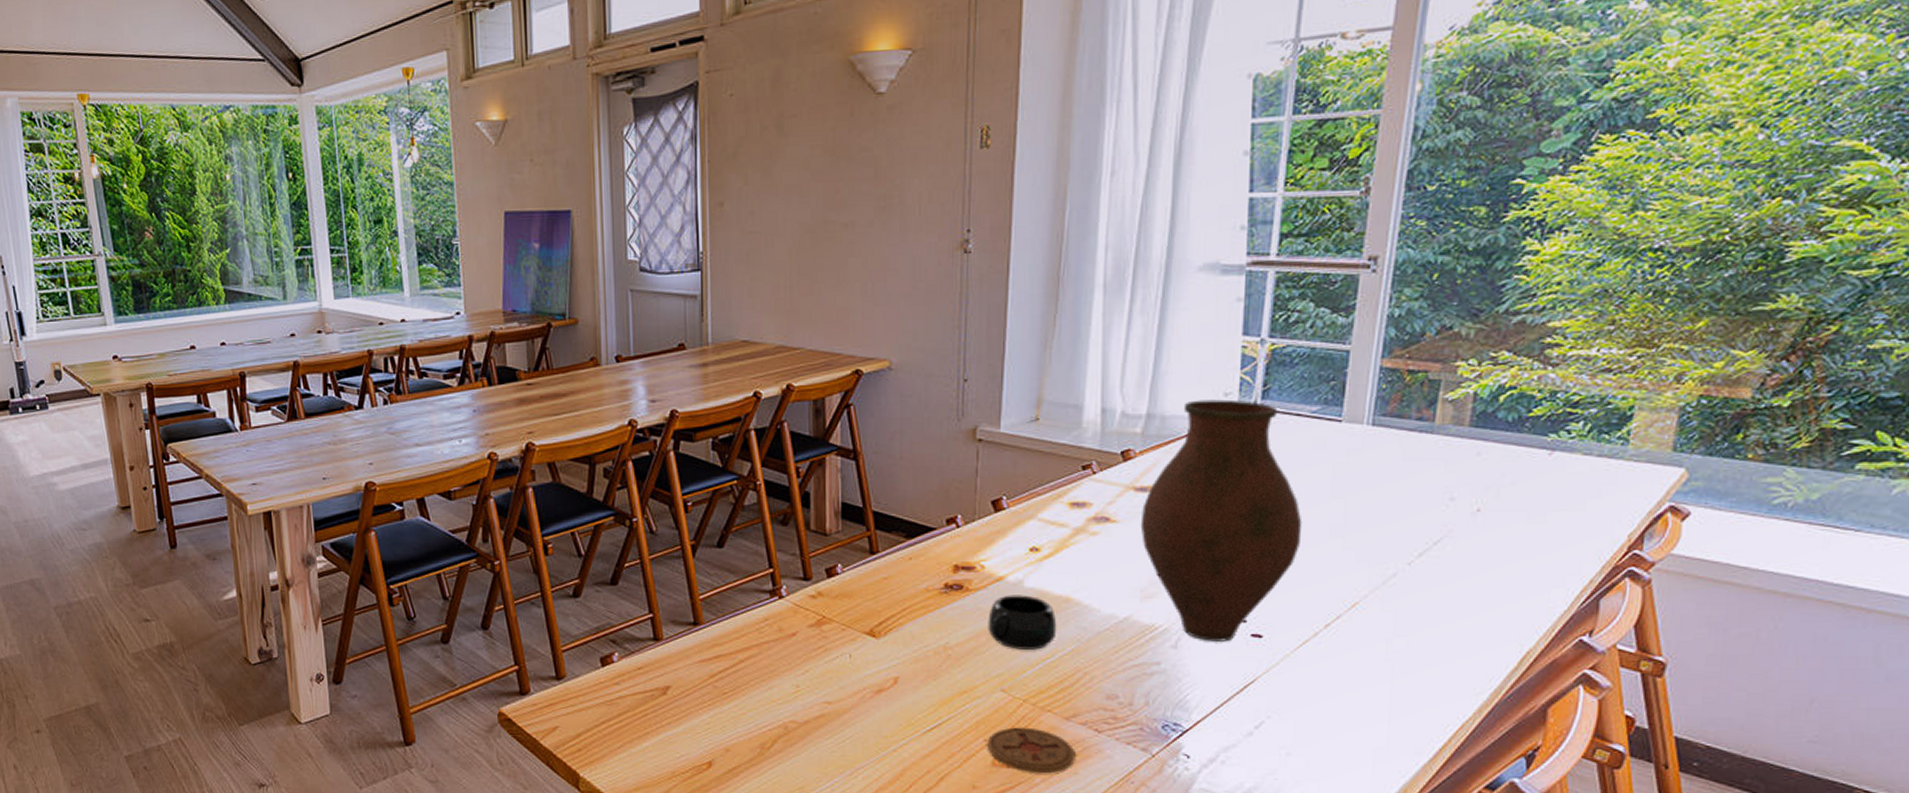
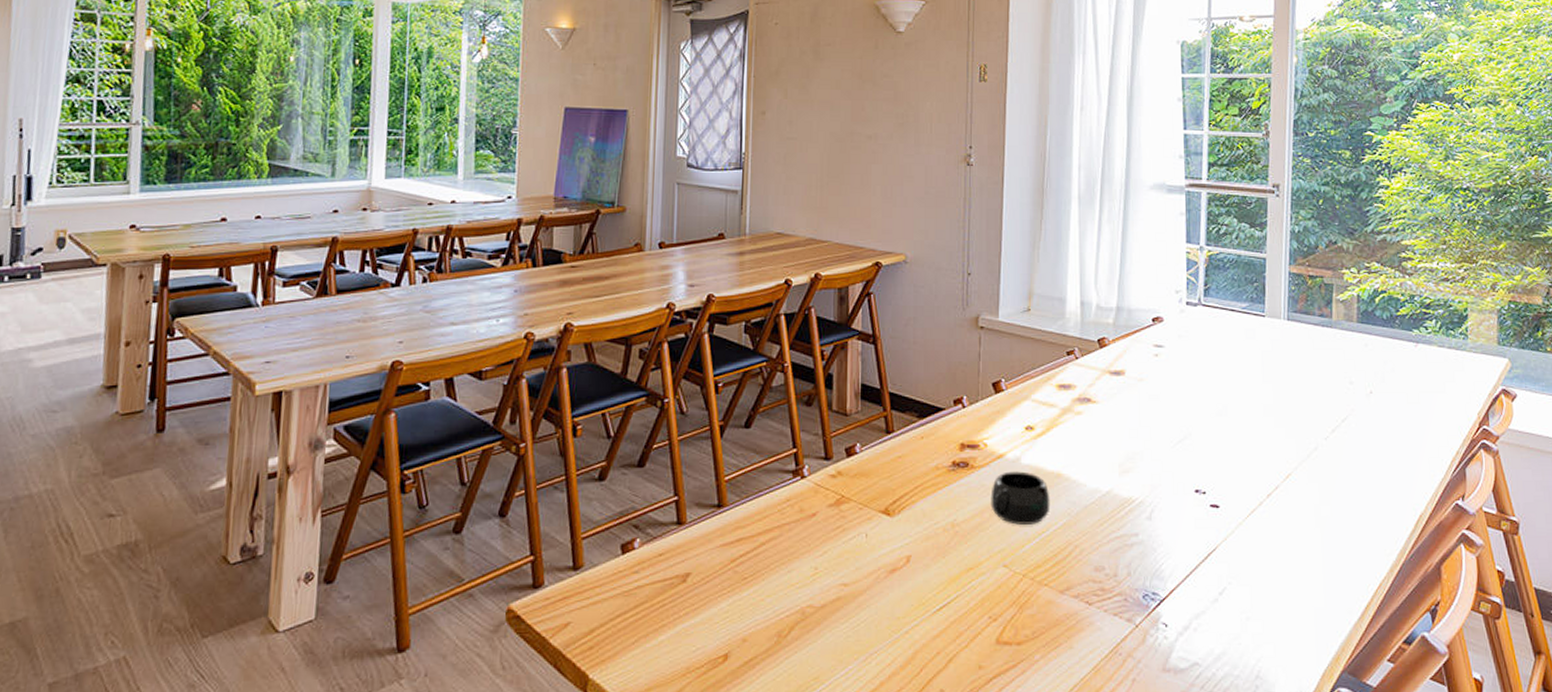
coaster: present [988,727,1075,774] -> none [992,602,1070,650]
vase: present [1140,399,1303,642] -> none [1116,296,1243,512]

